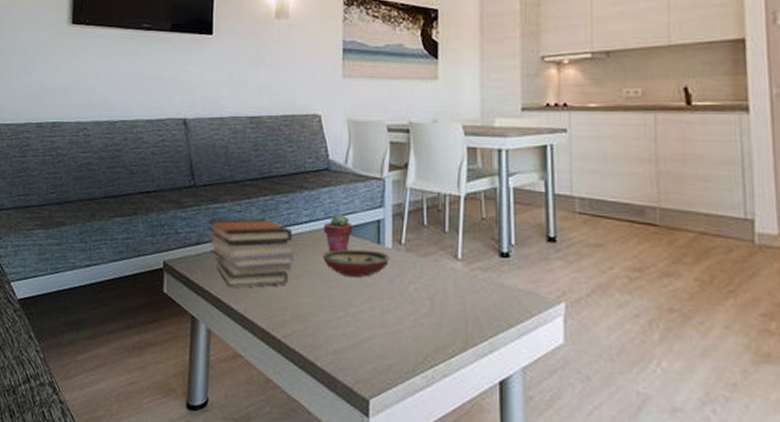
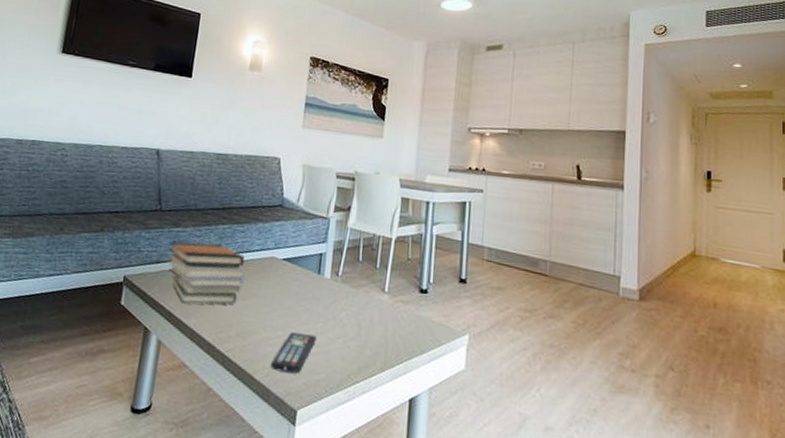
decorative bowl: present [323,249,390,277] -> none [269,276,328,302]
potted succulent: present [324,214,353,253] -> none [272,245,299,279]
remote control: none [333,312,383,359] -> present [270,332,317,374]

